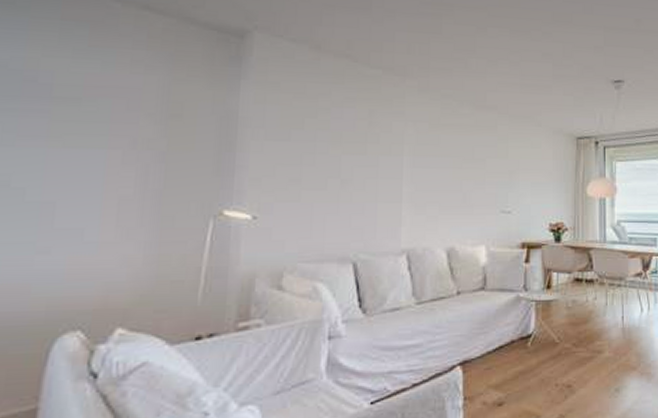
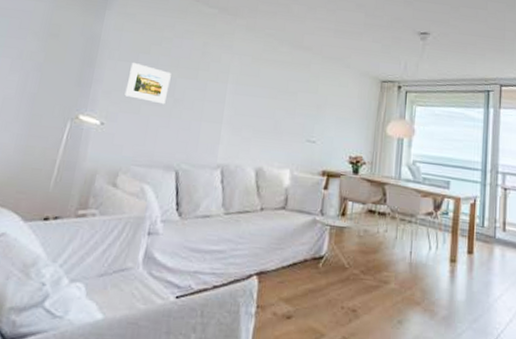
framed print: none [278,142,334,188] -> present [125,63,171,105]

